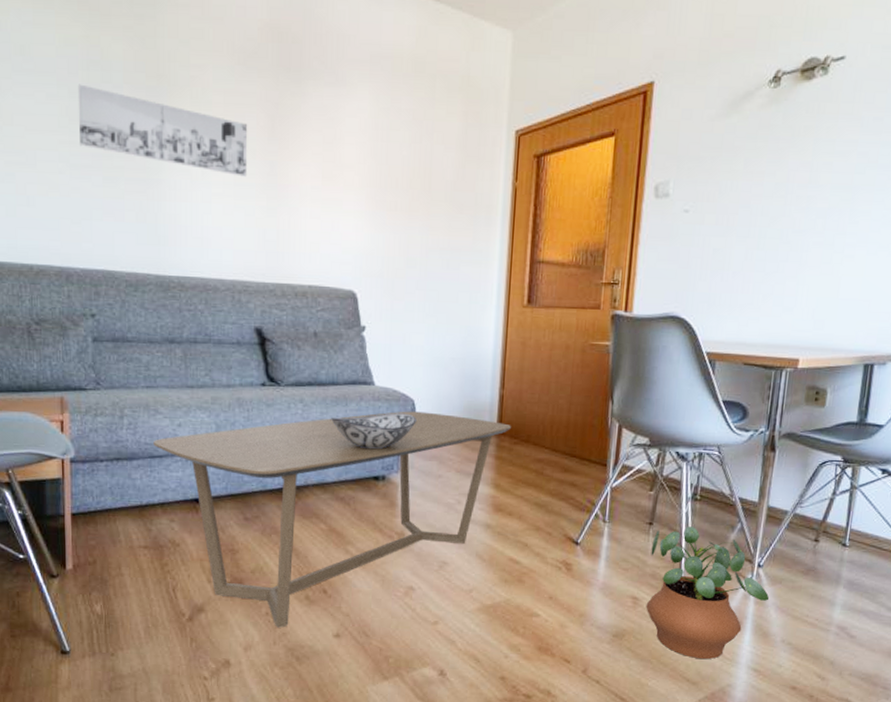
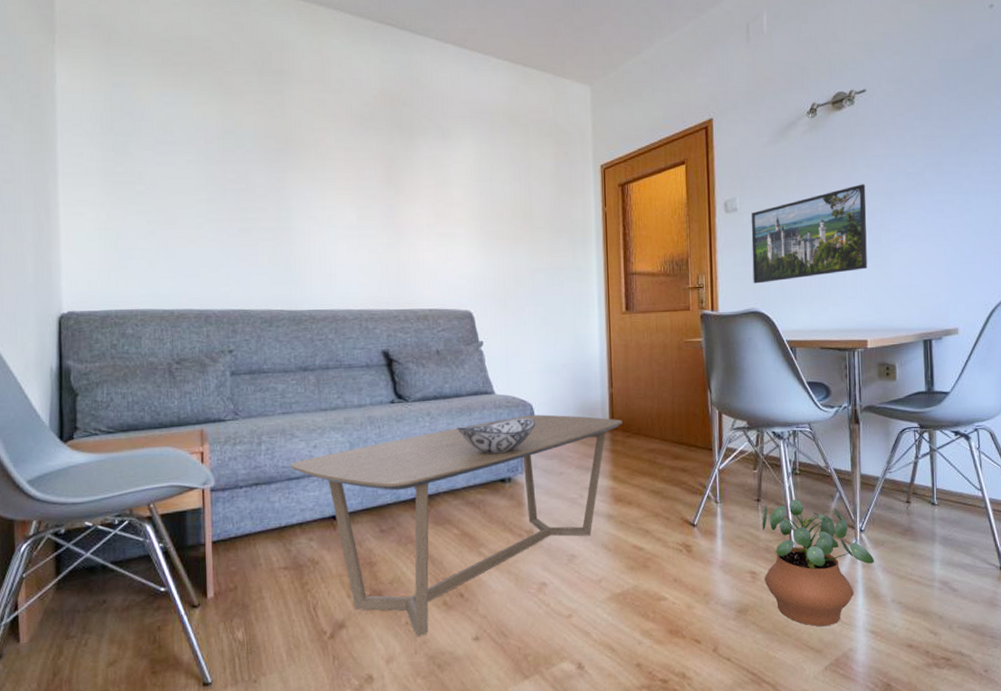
wall art: present [77,84,248,177] -> none [214,151,369,219]
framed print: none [676,174,826,285] -> present [751,184,868,284]

